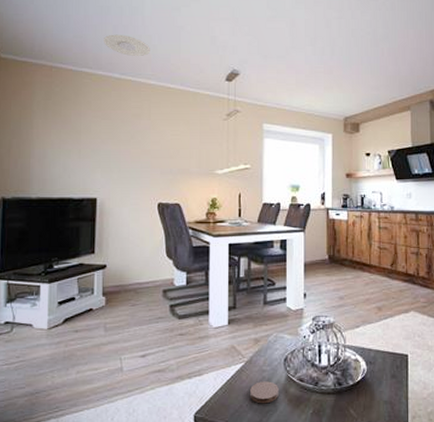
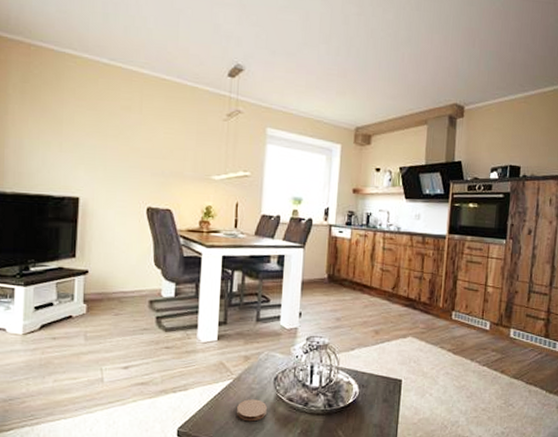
plate: present [104,34,150,57] -> none [91,12,144,41]

